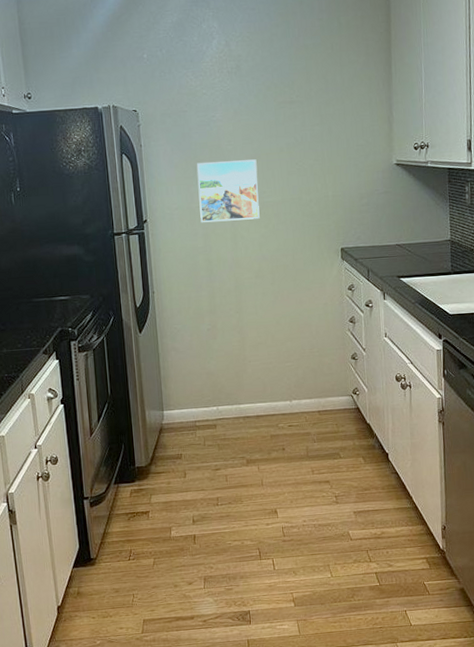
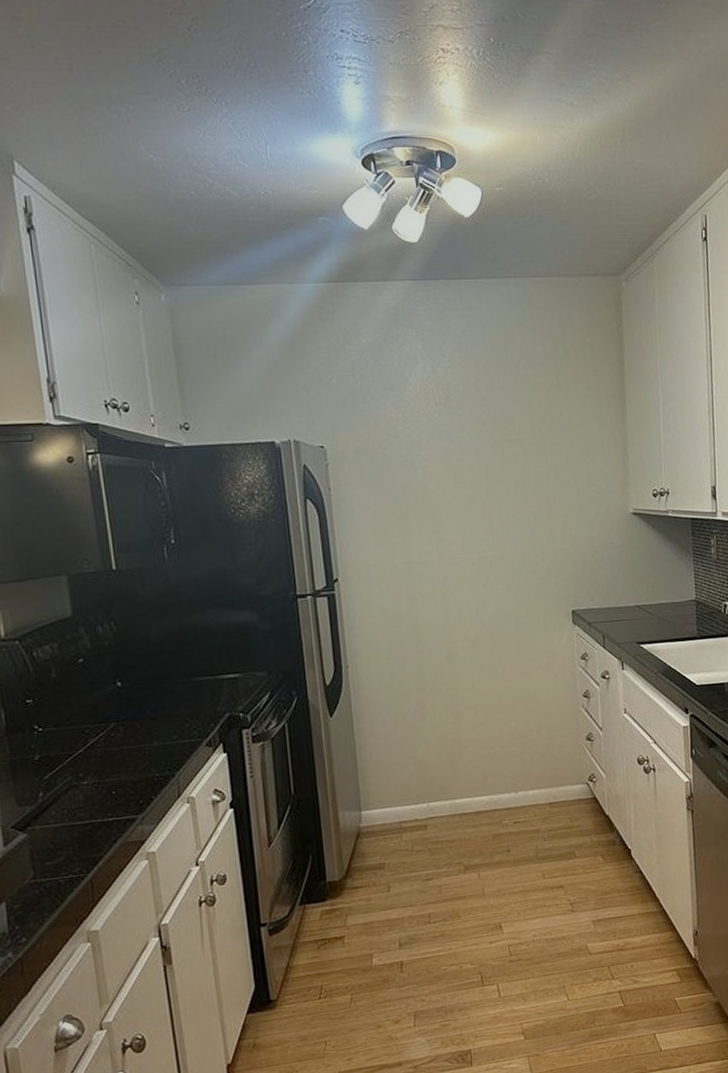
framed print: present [196,159,260,223] -> none [398,506,476,582]

